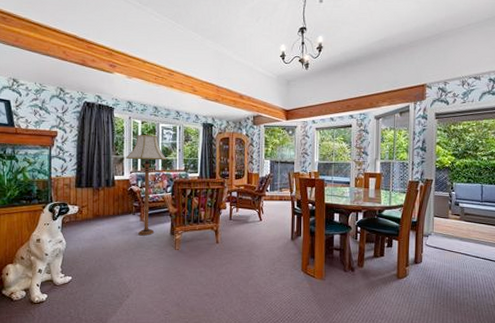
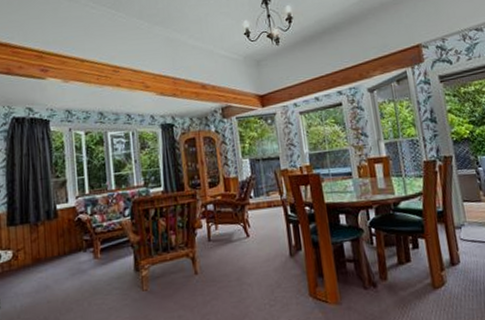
floor lamp: present [126,133,167,236] -> none [69,145,121,279]

